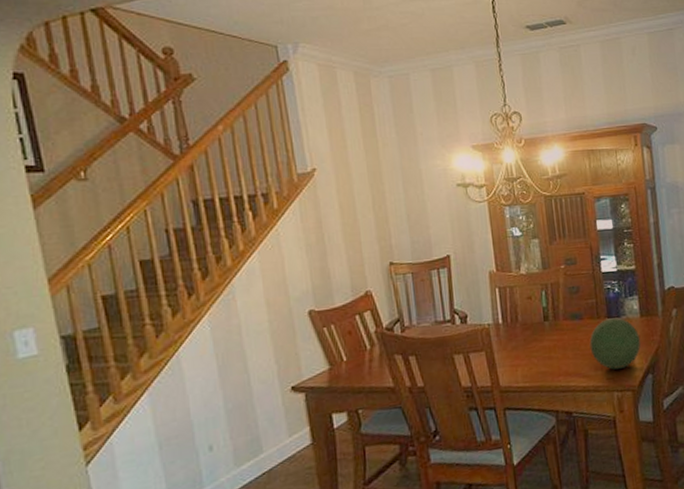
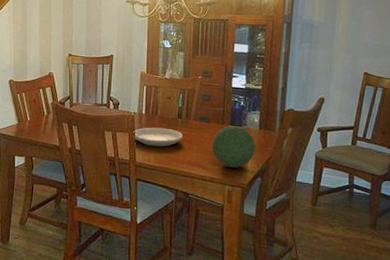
plate: none [491,336,553,363] -> present [133,127,182,147]

